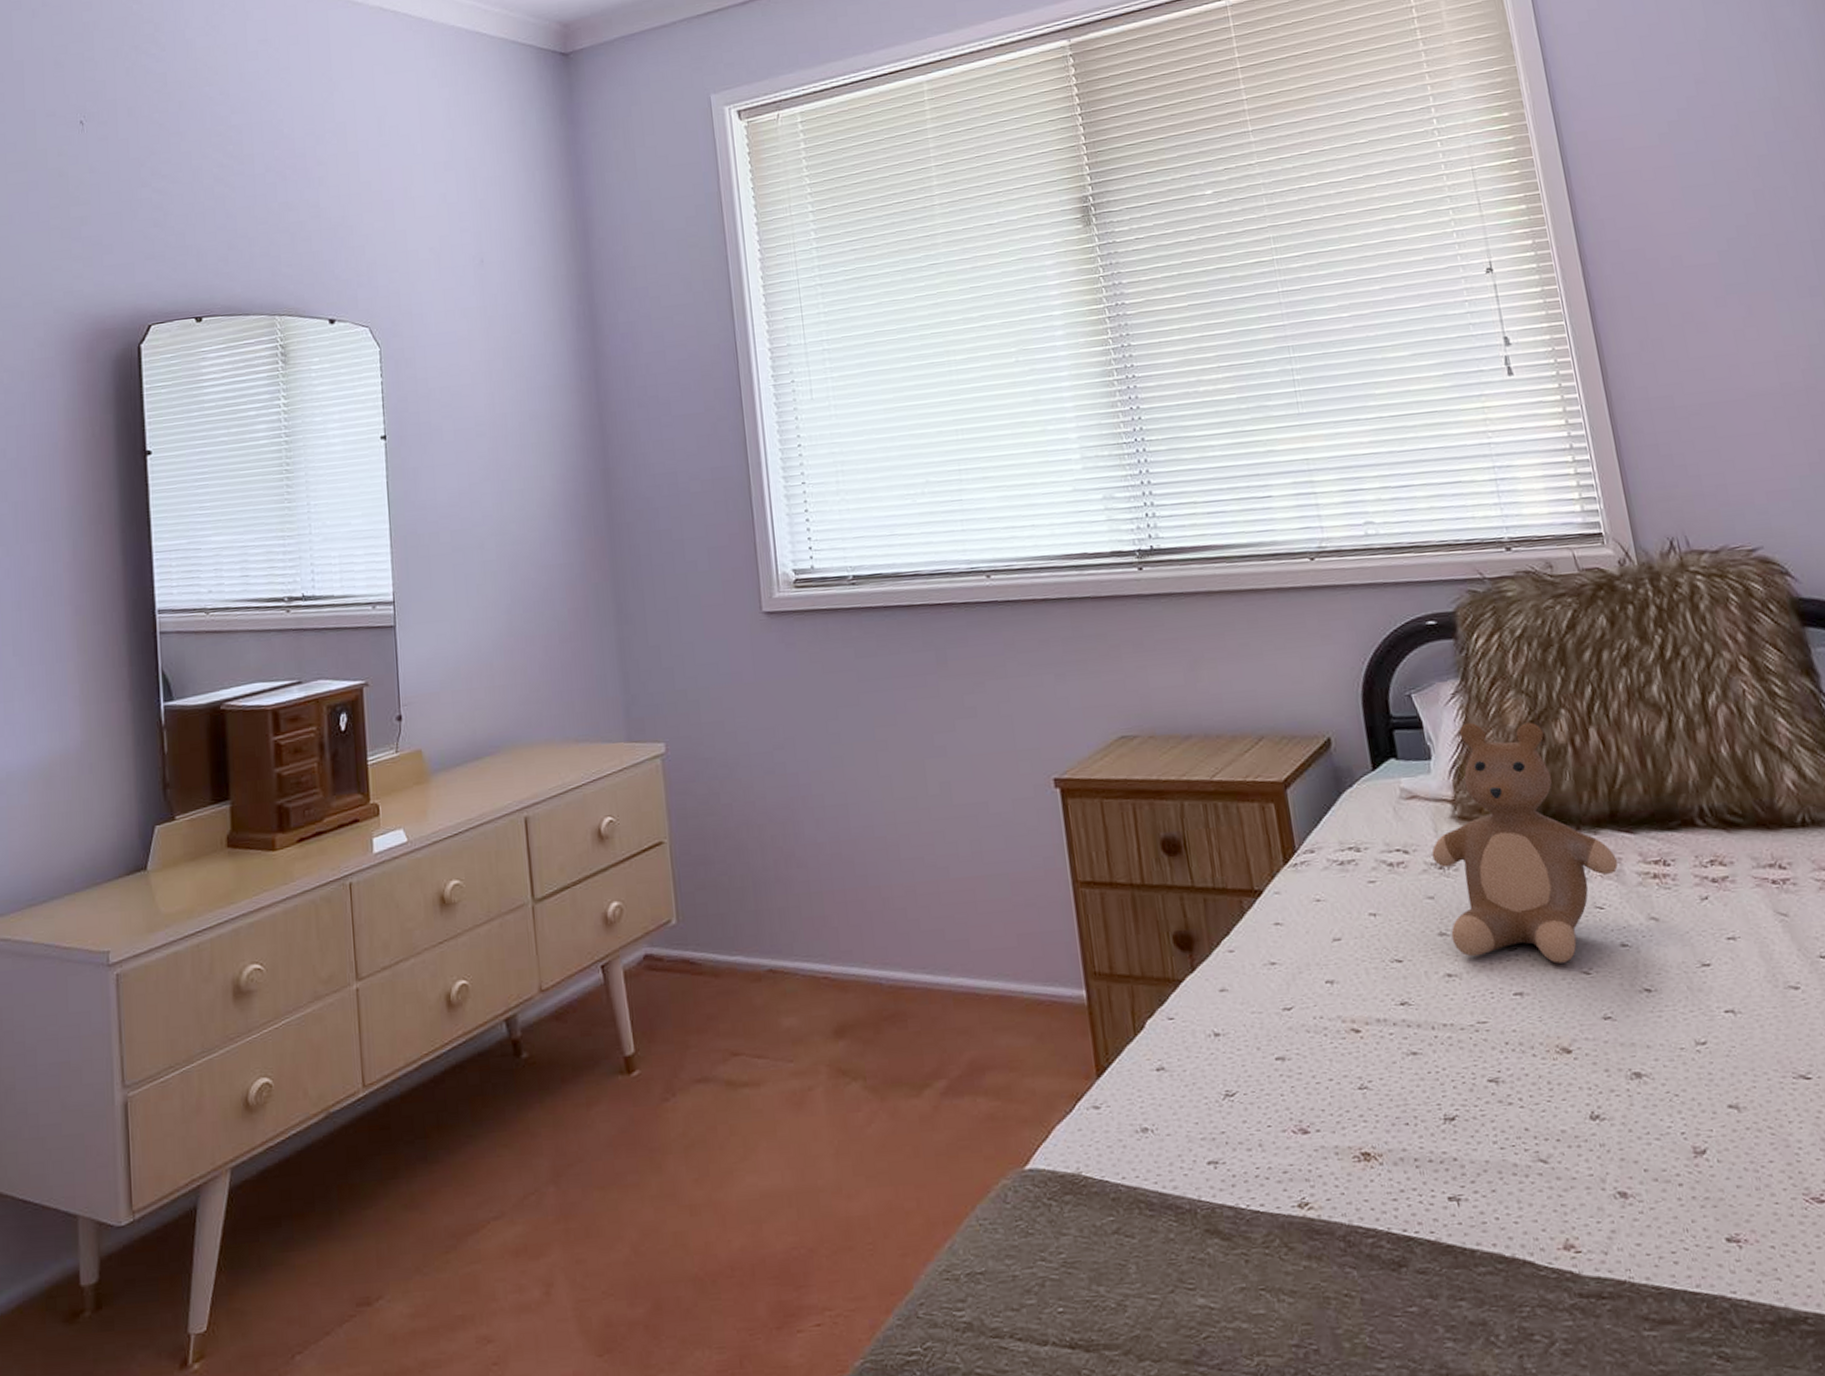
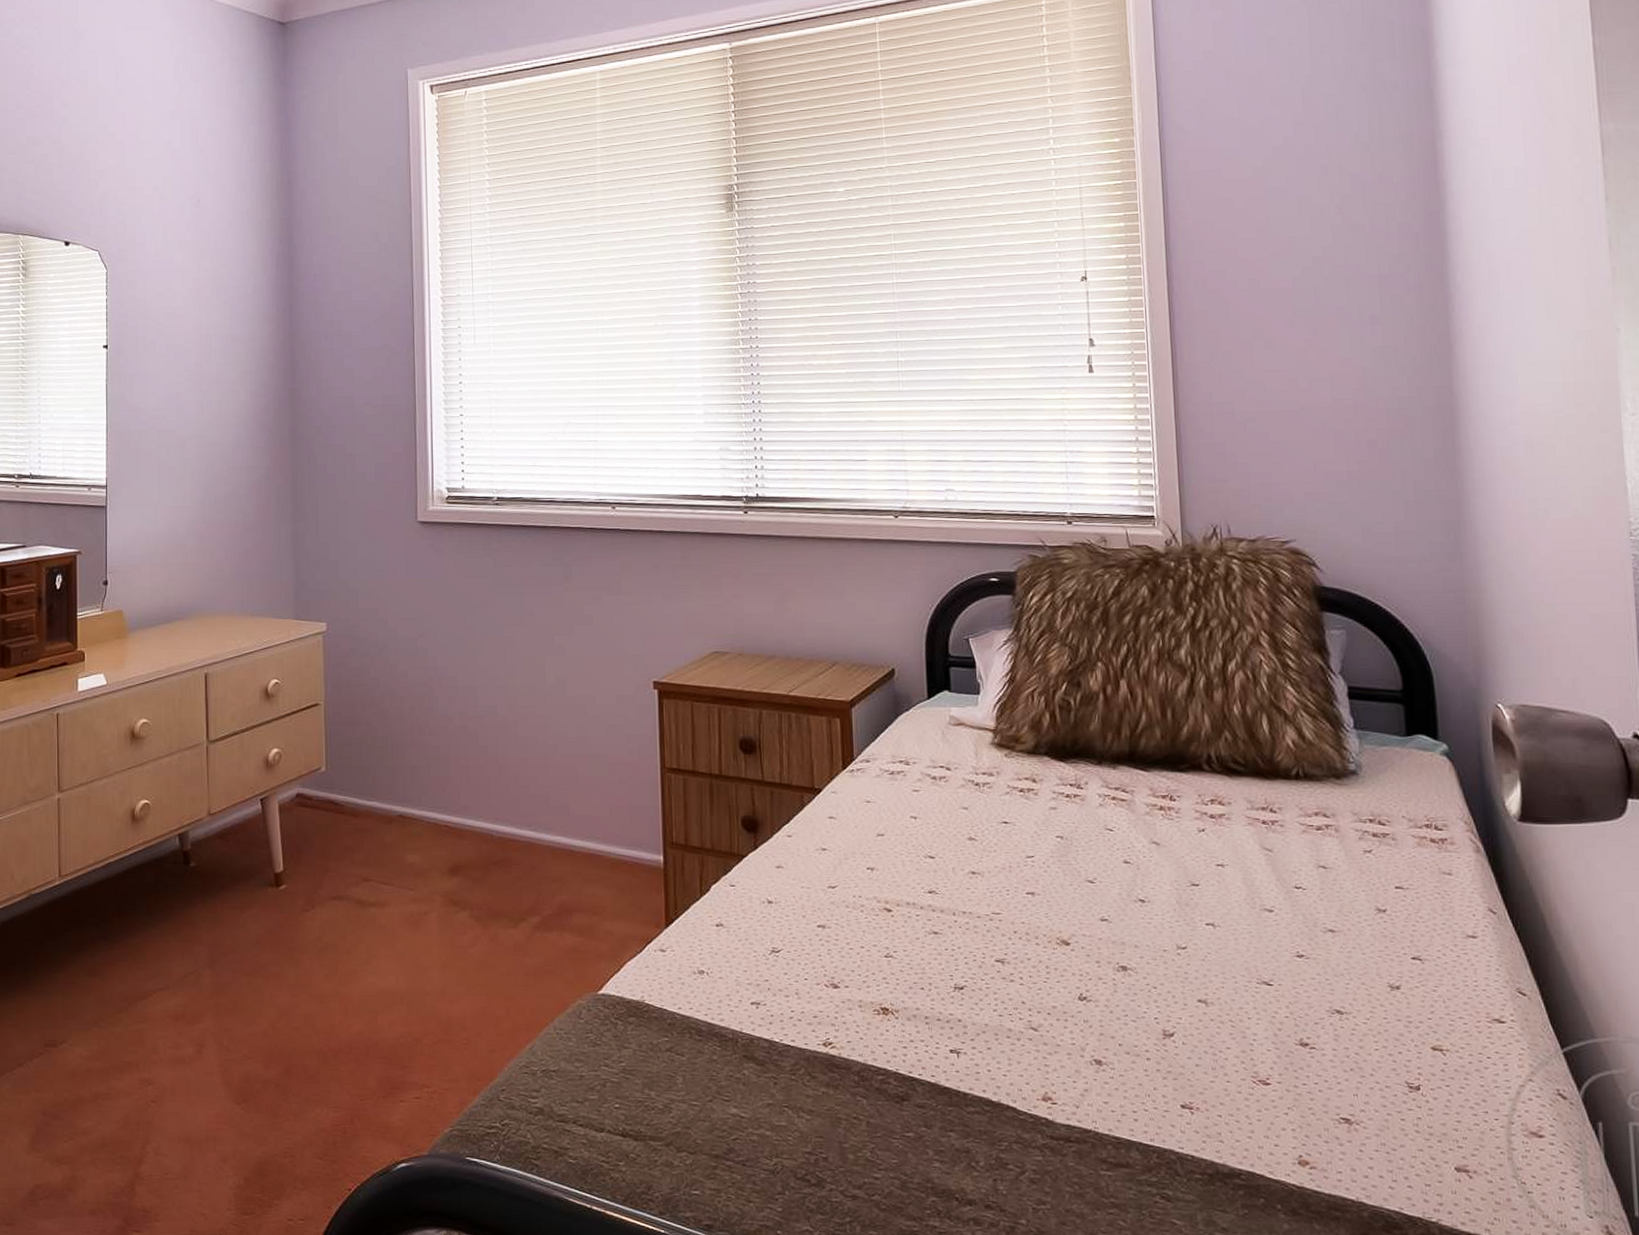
teddy bear: present [1431,722,1619,964] -> none [970,666,1131,872]

